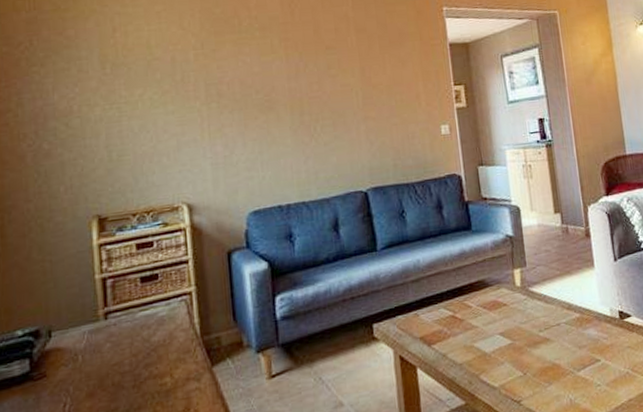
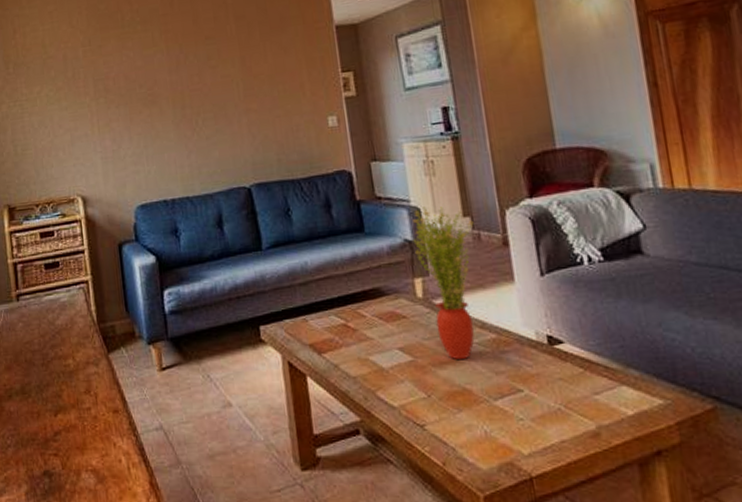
potted plant: none [513,205,563,339] -> present [412,206,475,360]

